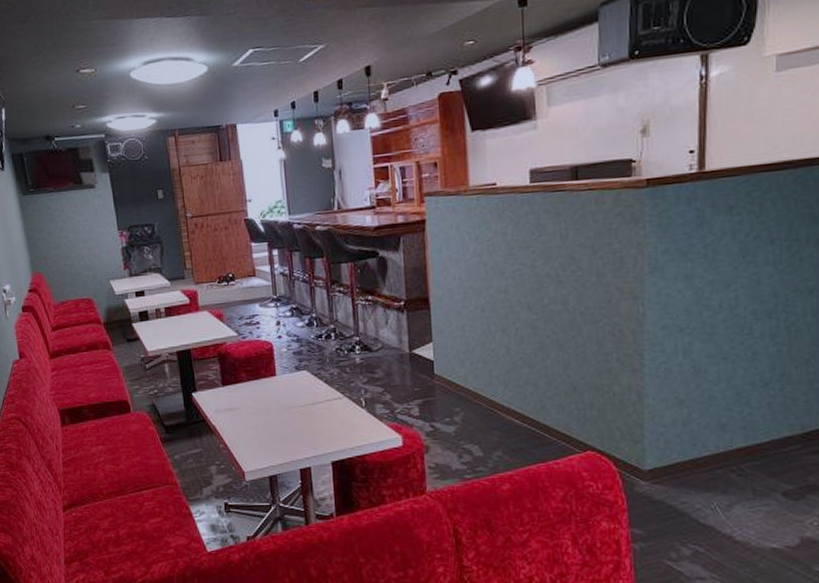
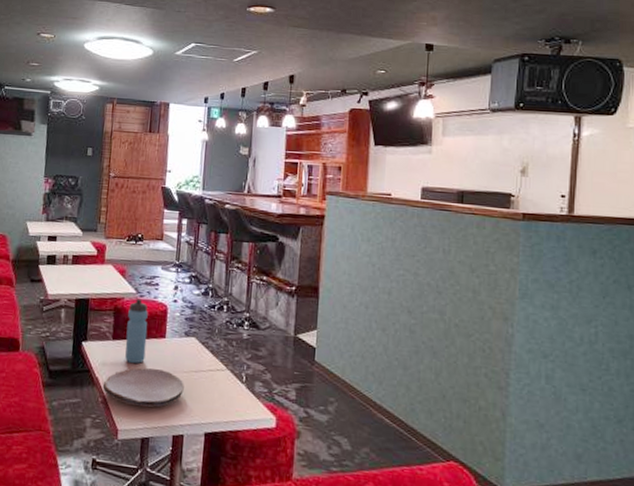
plate: none [221,408,304,447] -> present [102,368,184,407]
water bottle: none [233,341,259,407] -> present [125,298,148,364]

